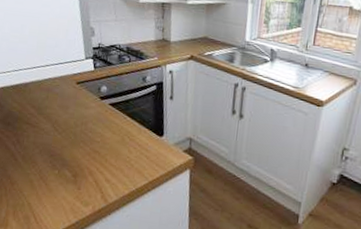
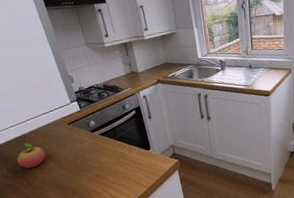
fruit: none [11,93,45,124] -> present [17,143,46,169]

